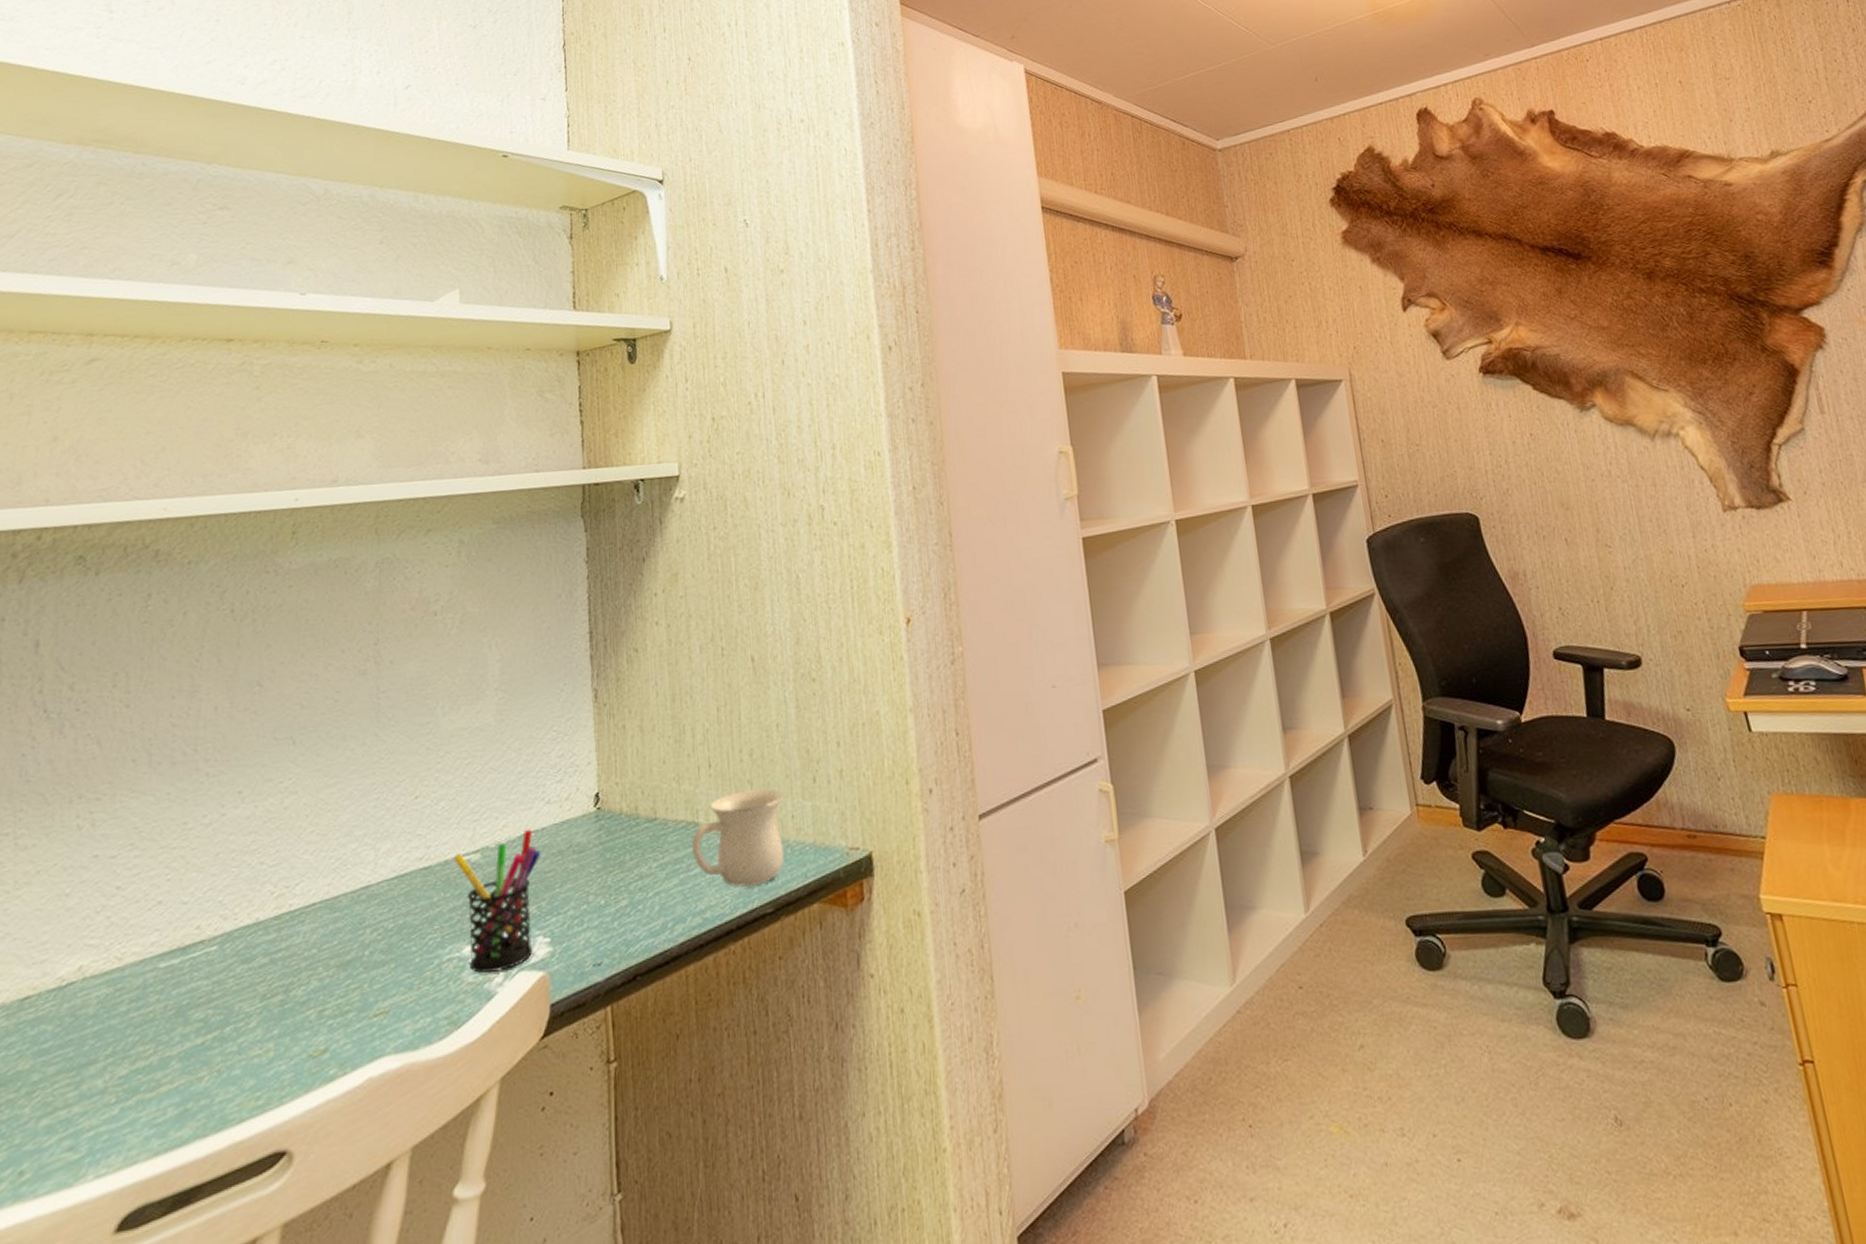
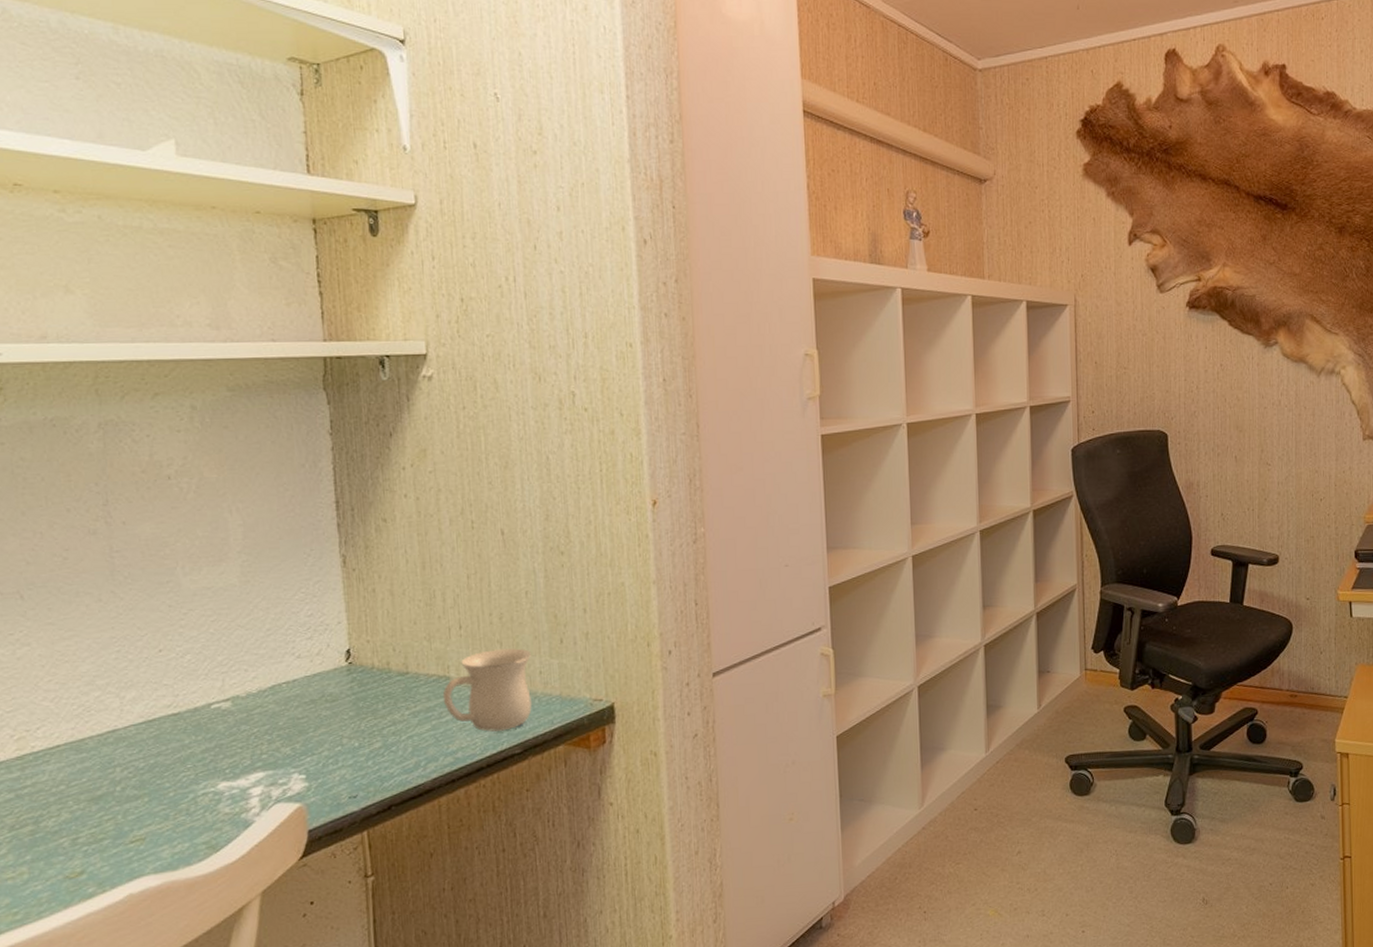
pen holder: present [453,828,541,973] -> none [203,680,293,805]

